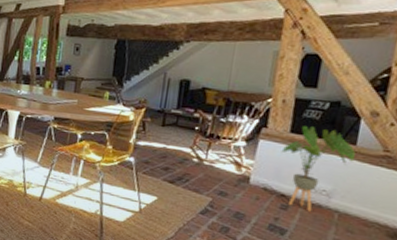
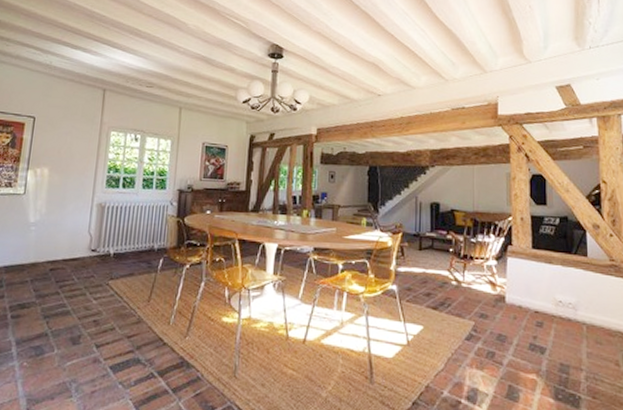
house plant: present [281,126,355,212] -> none [528,241,588,327]

